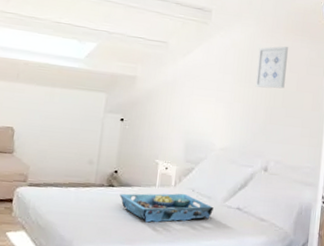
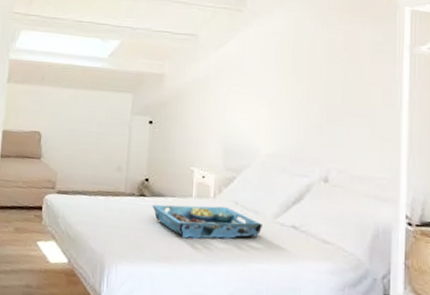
wall art: present [255,46,288,89] -> none [305,31,345,82]

